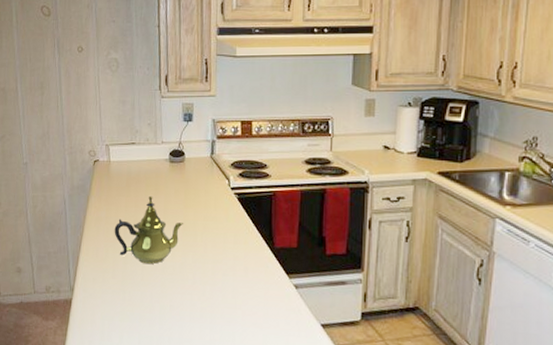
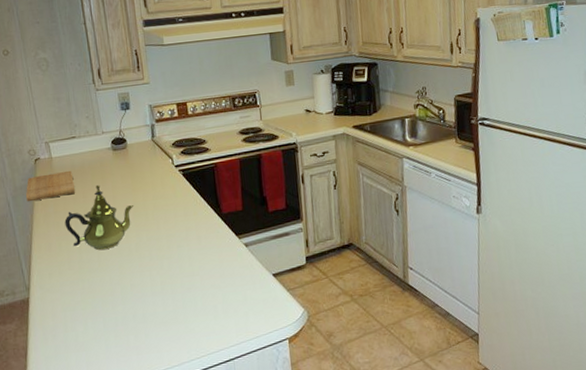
cutting board: none [81,176,128,203] -> present [25,170,75,202]

